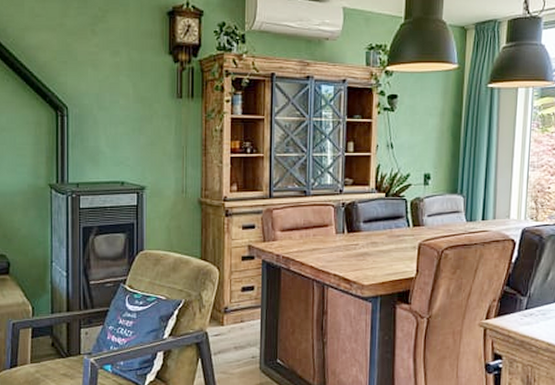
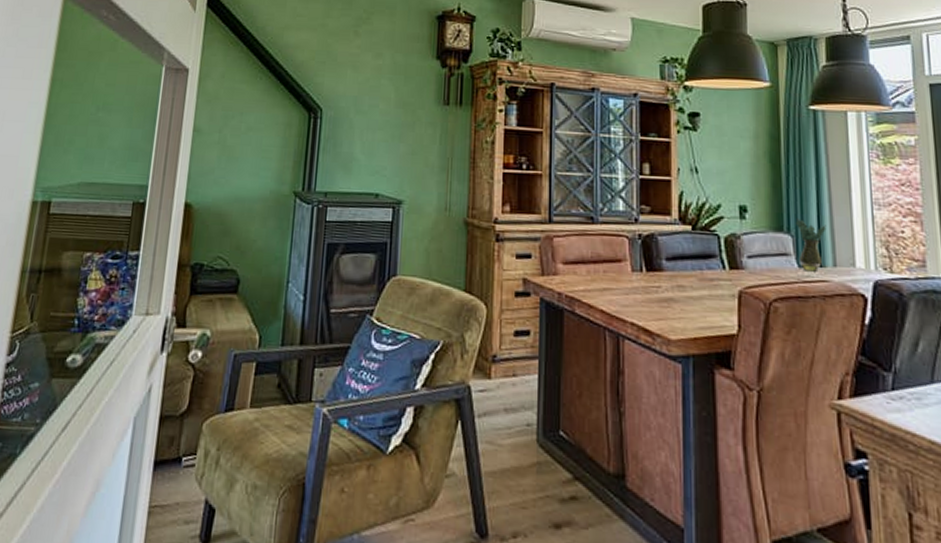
vase: none [467,182,491,224] -> present [795,218,827,272]

